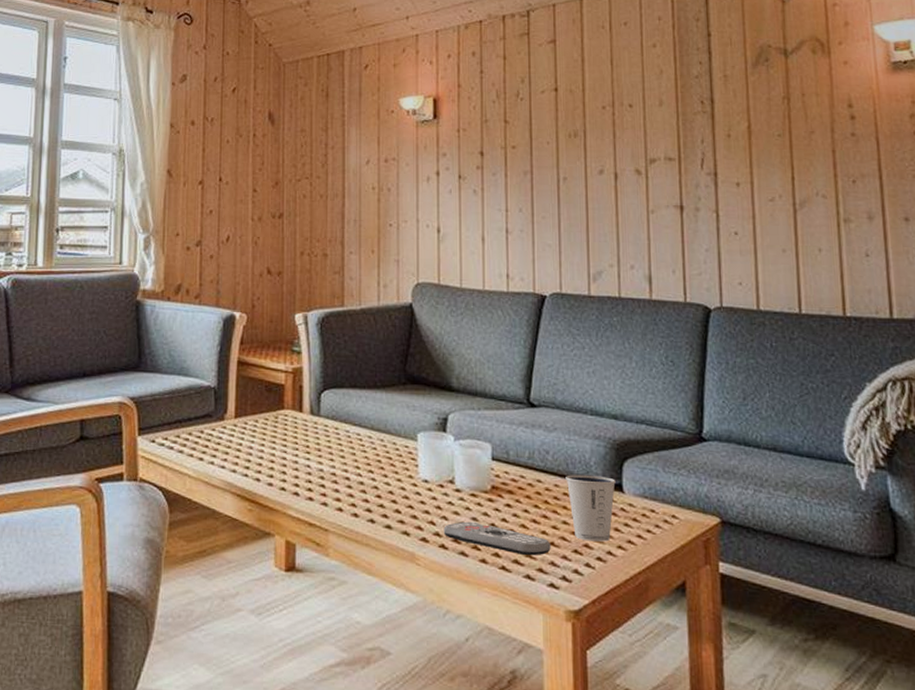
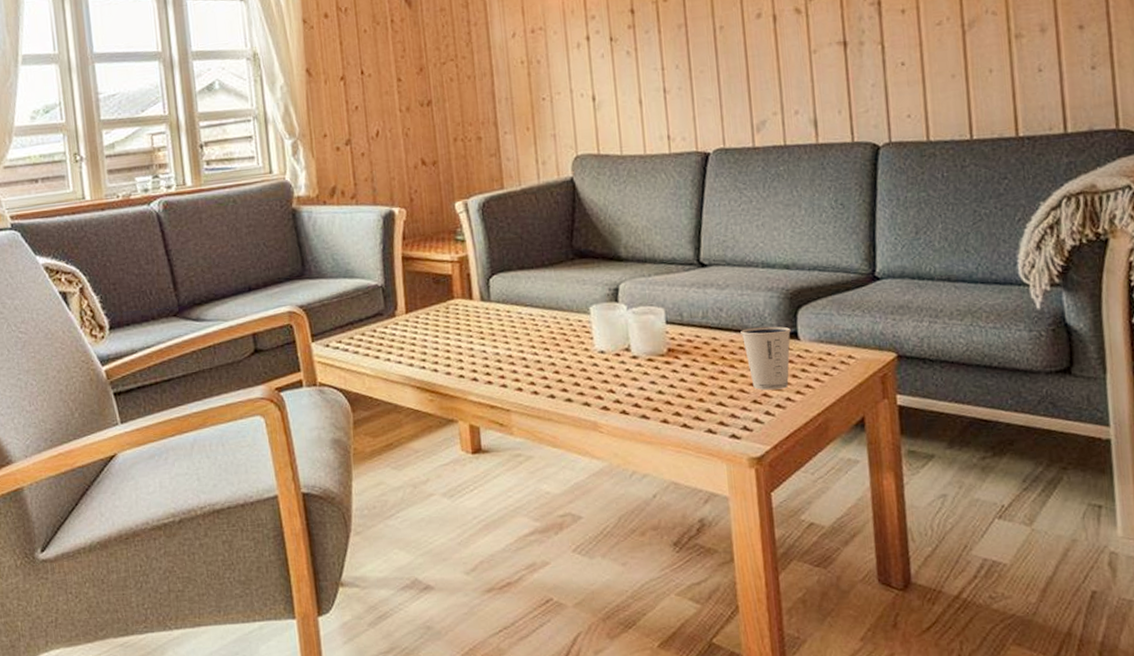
remote control: present [443,521,551,556] -> none [623,385,730,412]

